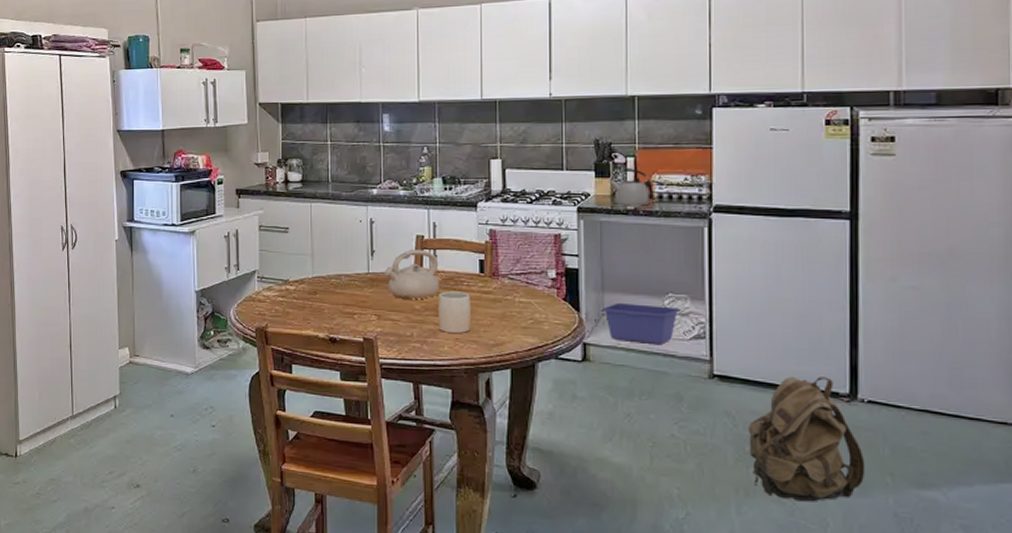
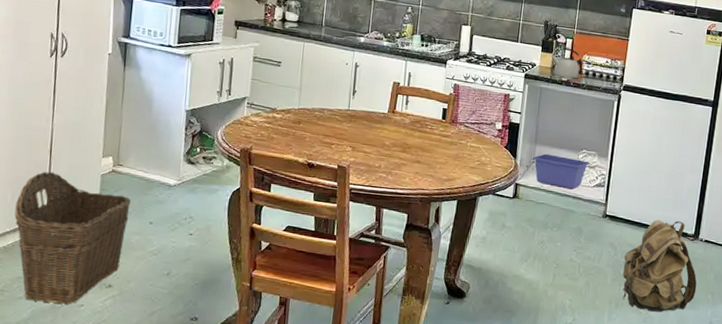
wicker basket: none [43,367,150,507] -> present [14,171,131,305]
teapot: present [383,249,440,299] -> none [361,93,410,137]
mug: present [438,291,472,334] -> none [403,131,433,169]

